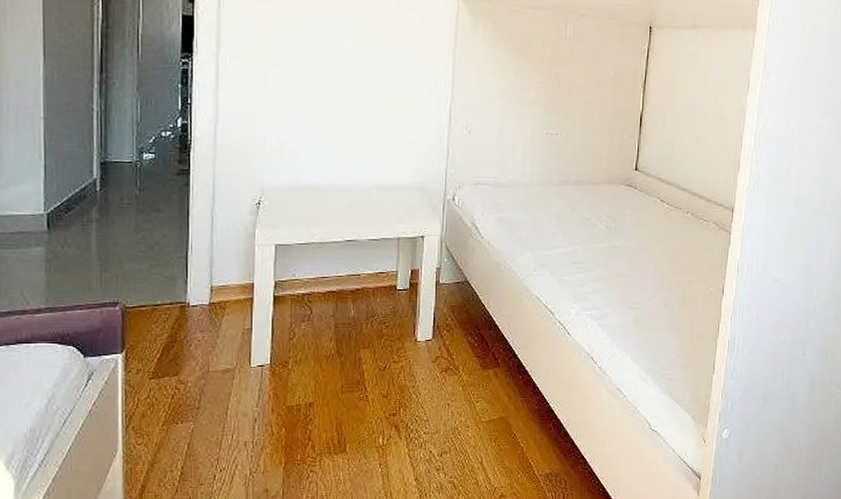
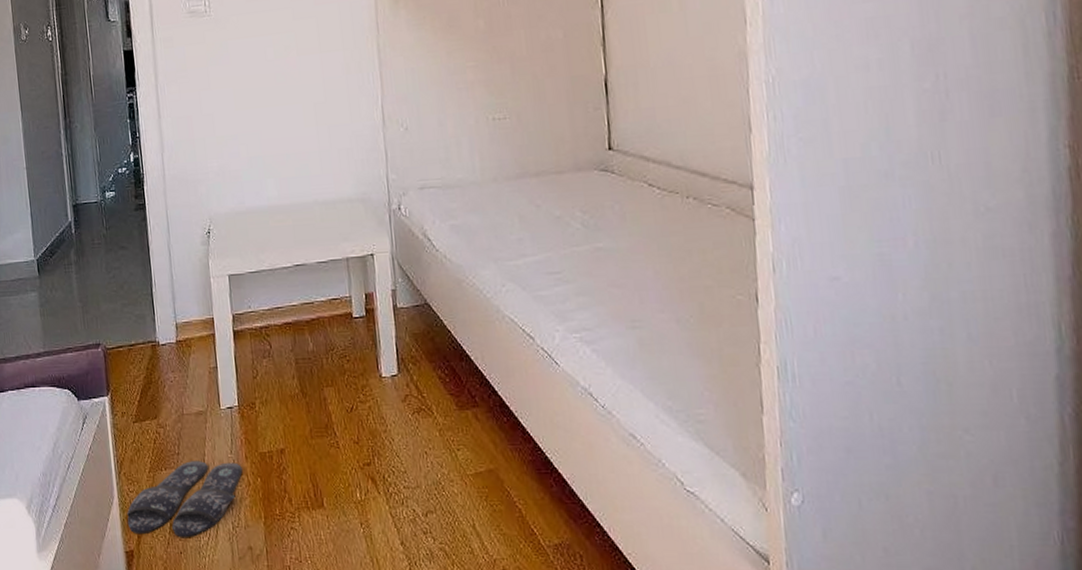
slippers: none [130,414,267,485] -> present [126,461,243,538]

